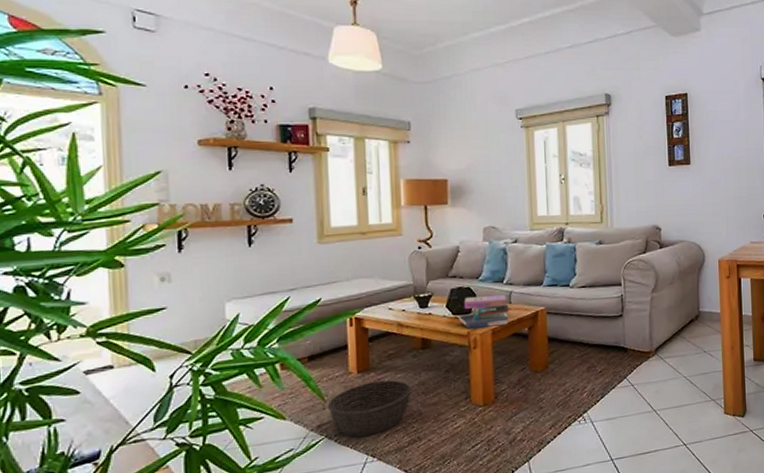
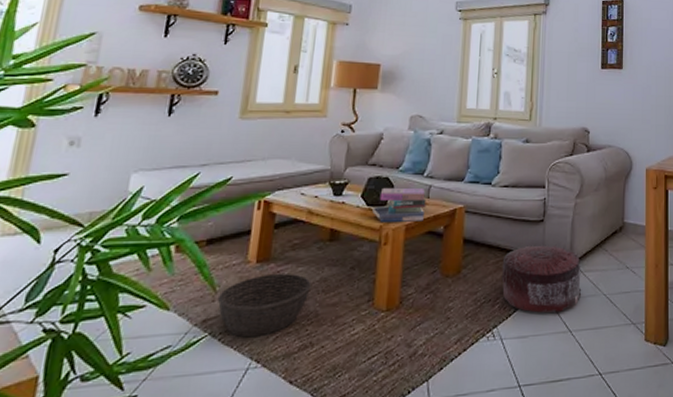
pouf: none [586,336,663,398] -> present [501,244,582,313]

